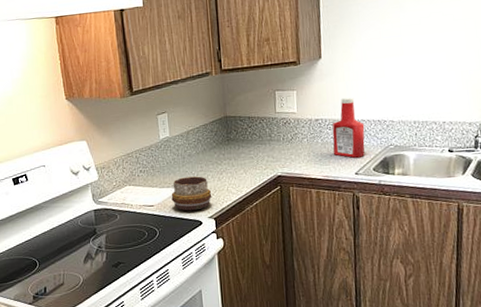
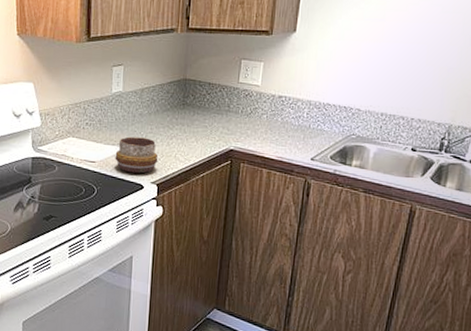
ketchup bottle: present [332,97,365,158] -> none [291,77,329,143]

